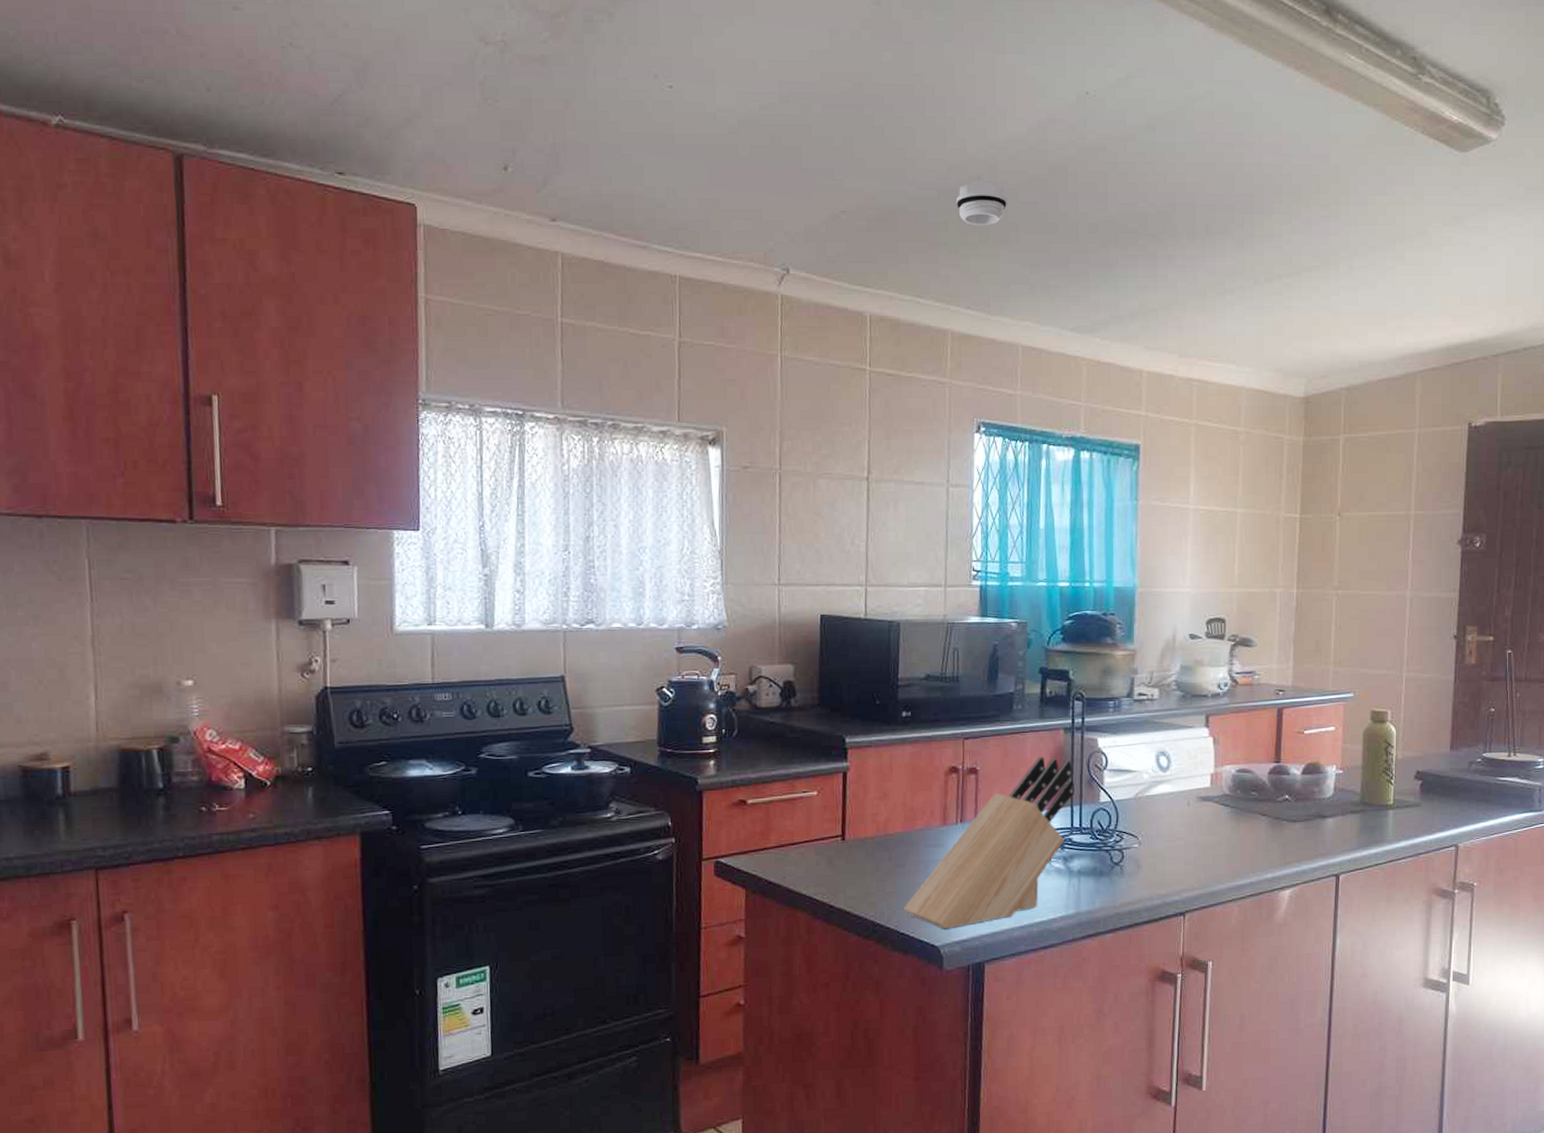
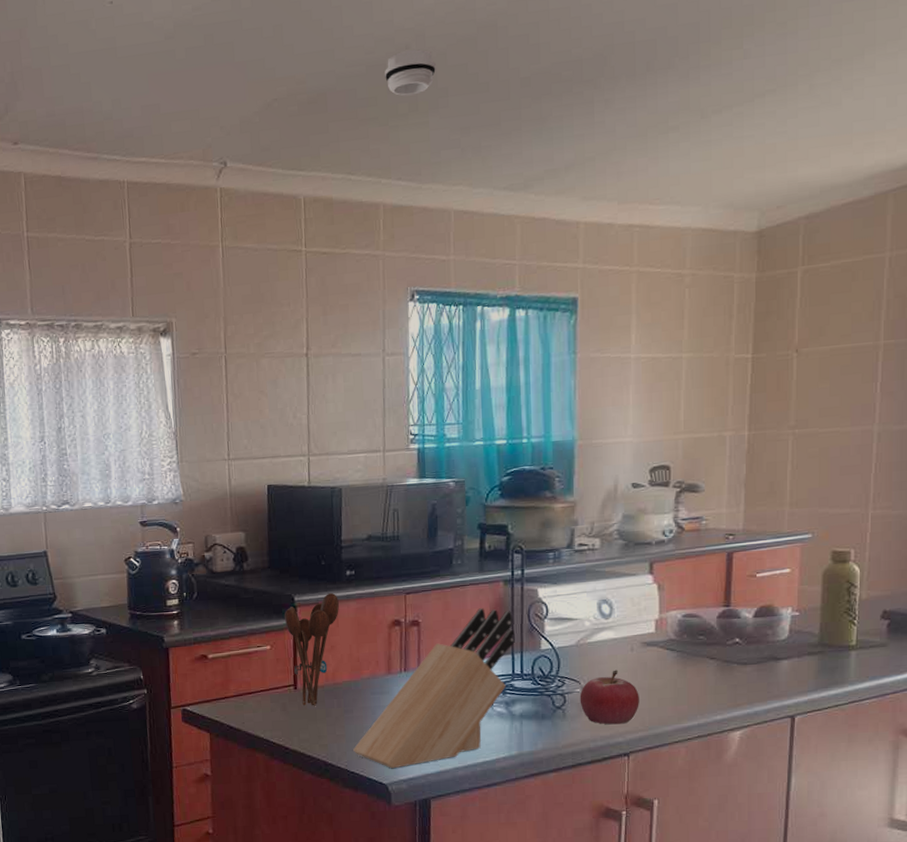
utensil holder: none [833,735,893,860] -> present [284,592,339,706]
fruit: none [1137,825,1195,883] -> present [579,670,639,725]

